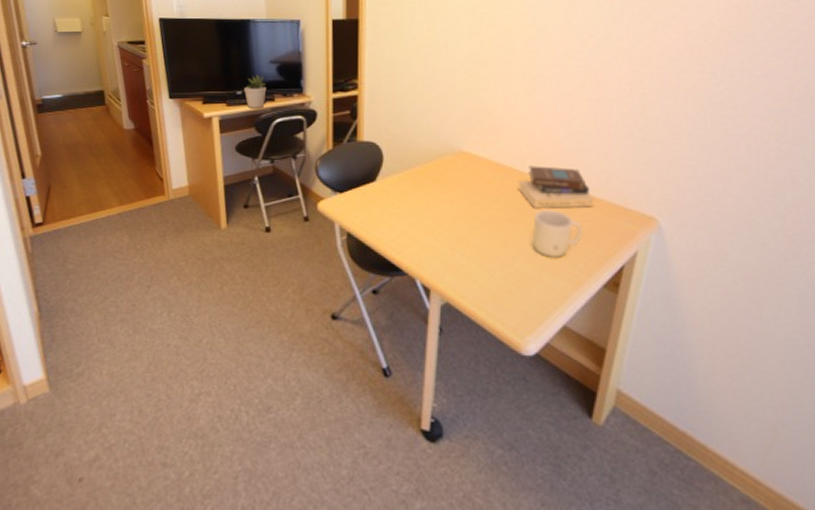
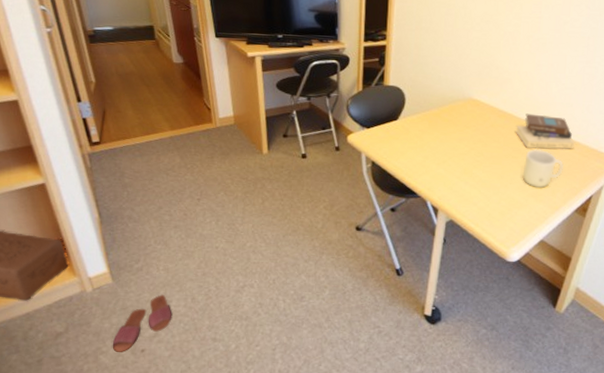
slippers: none [46,406,116,482] -> present [112,294,172,353]
potted plant: present [243,74,267,109] -> none [284,20,305,52]

